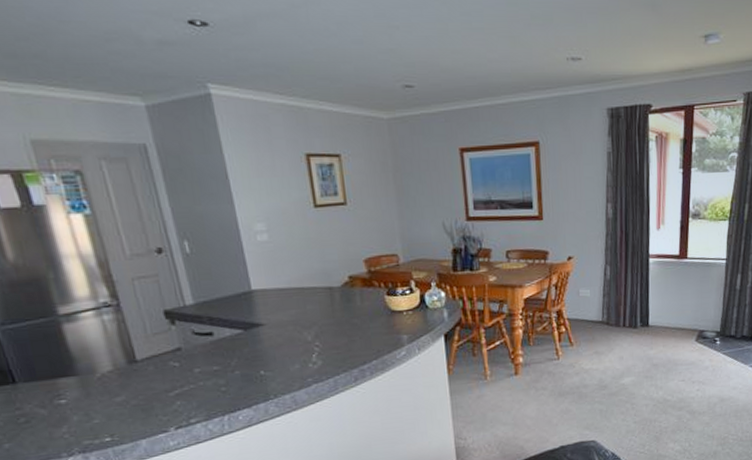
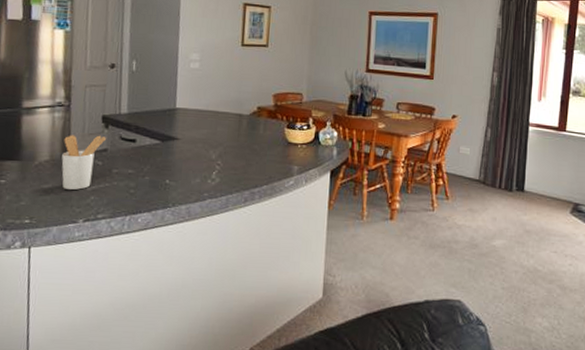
utensil holder: none [124,333,177,399] -> present [61,135,107,190]

